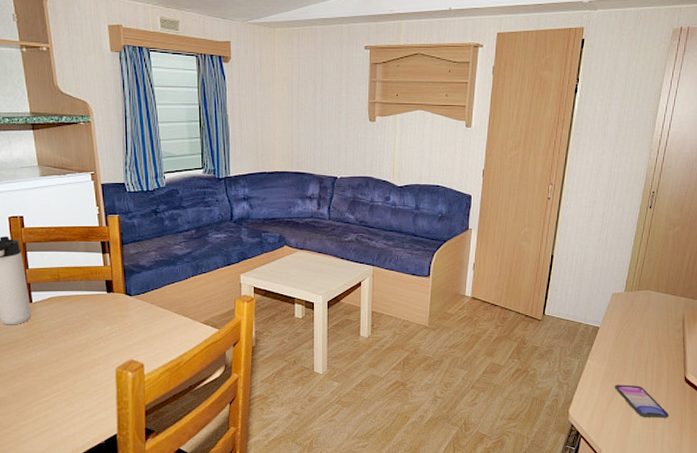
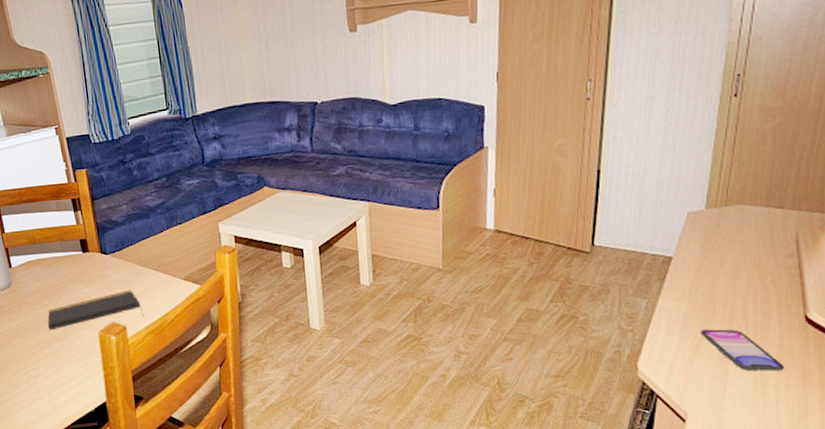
notepad: none [64,330,161,365] -> present [47,290,143,331]

